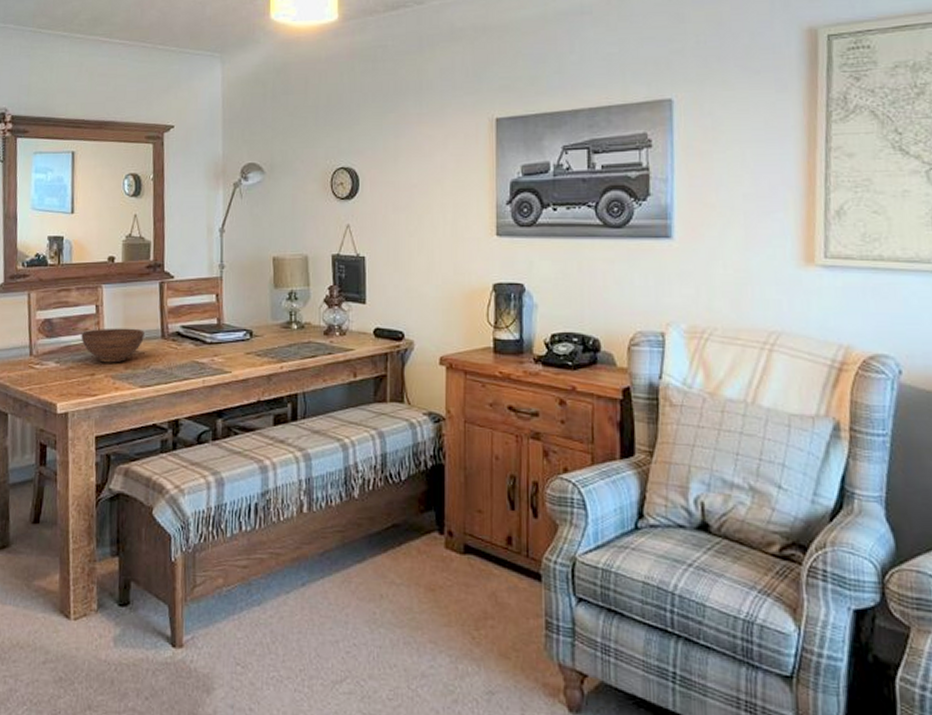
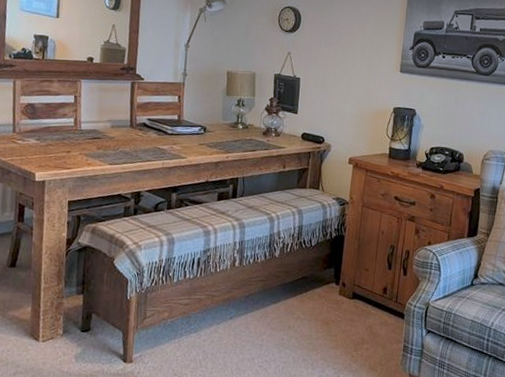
bowl: present [81,328,144,363] -> none [59,115,116,144]

